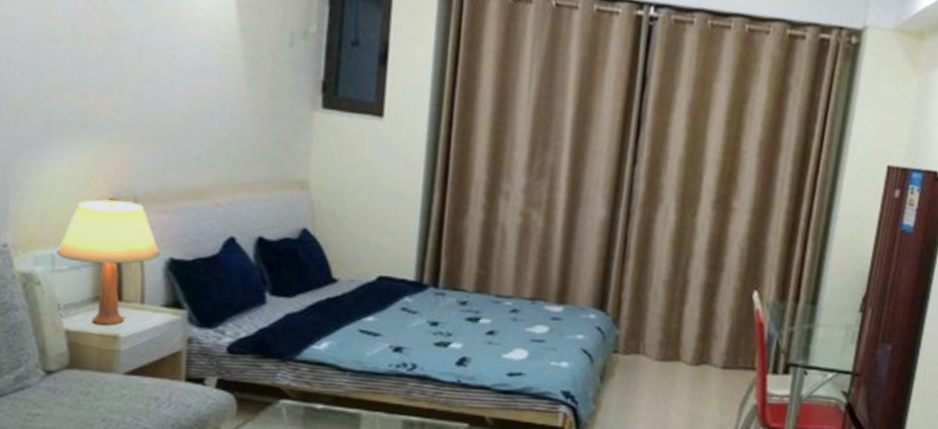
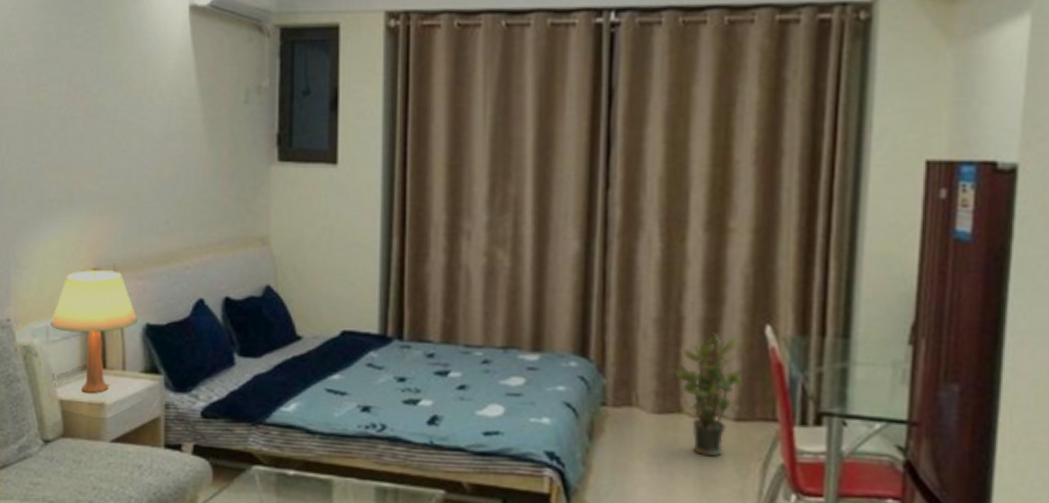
potted plant: none [677,295,732,398] -> present [675,332,744,457]

